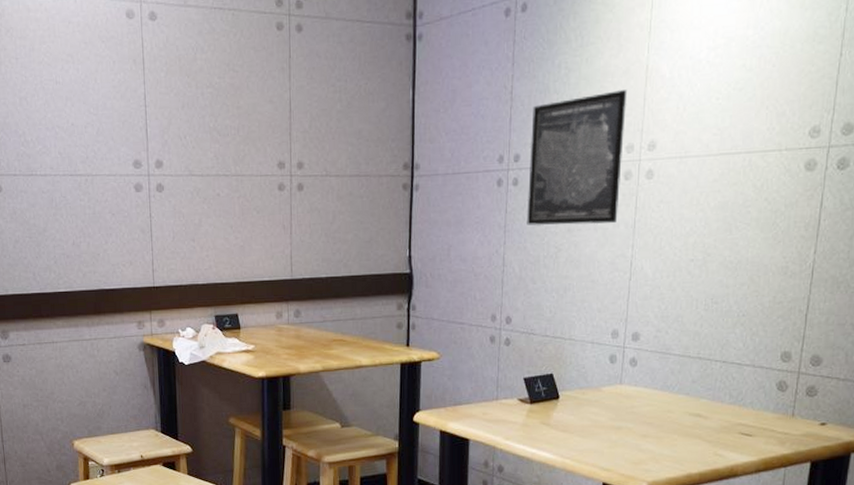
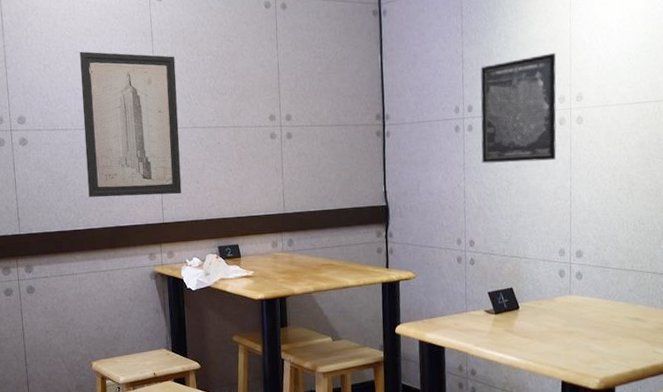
wall art: none [60,81,175,256] -> present [80,51,182,198]

